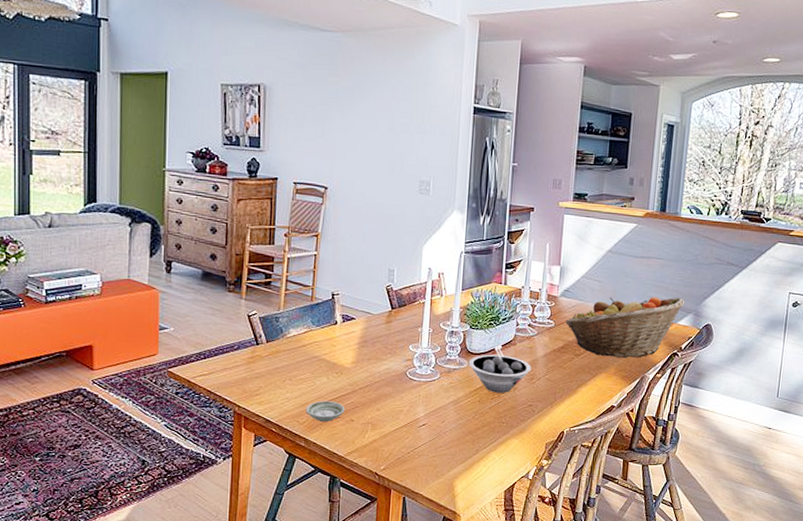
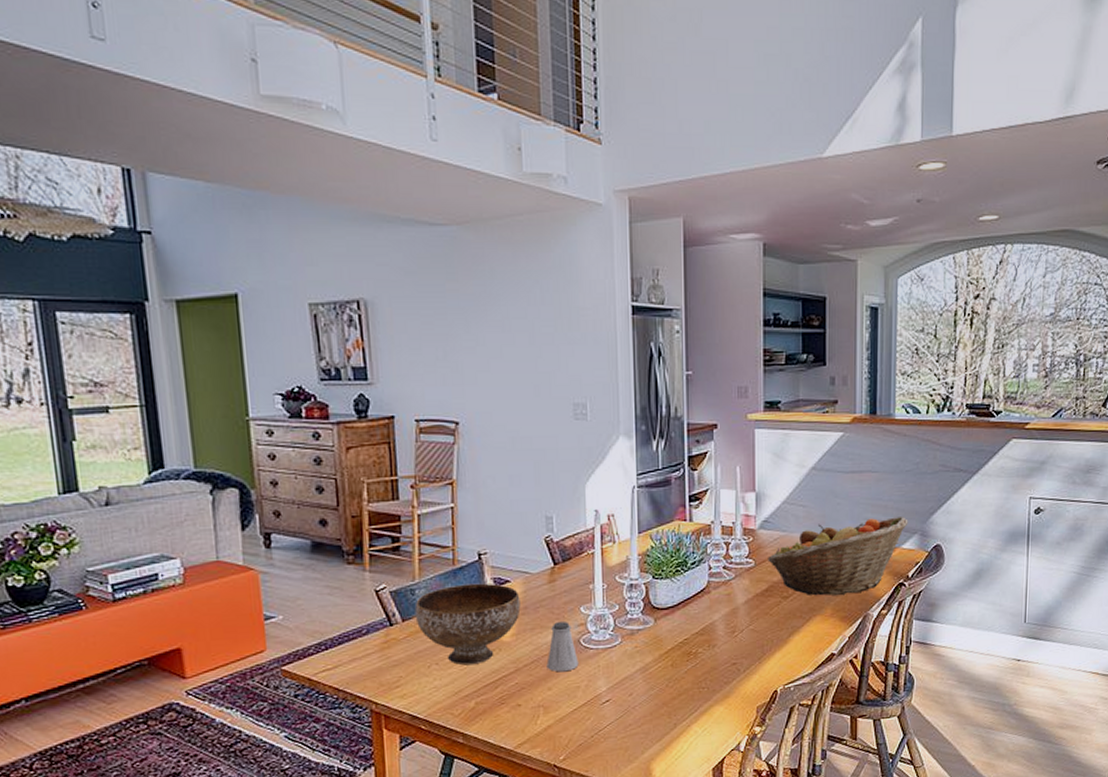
bowl: none [277,317,362,383] -> present [414,583,521,666]
saucer: present [306,401,345,423] -> none [460,684,509,712]
saltshaker: none [377,356,404,397] -> present [546,622,579,672]
bowl: present [468,345,532,393] -> none [655,595,732,653]

